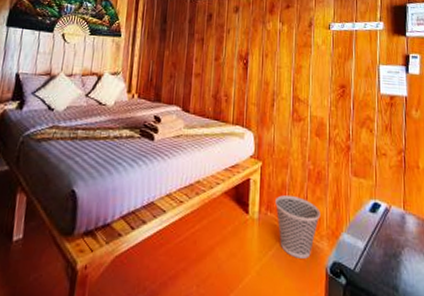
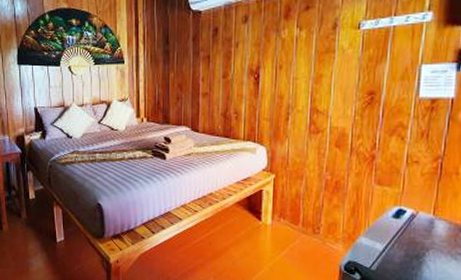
wastebasket: present [275,195,321,259] -> none [289,204,337,258]

